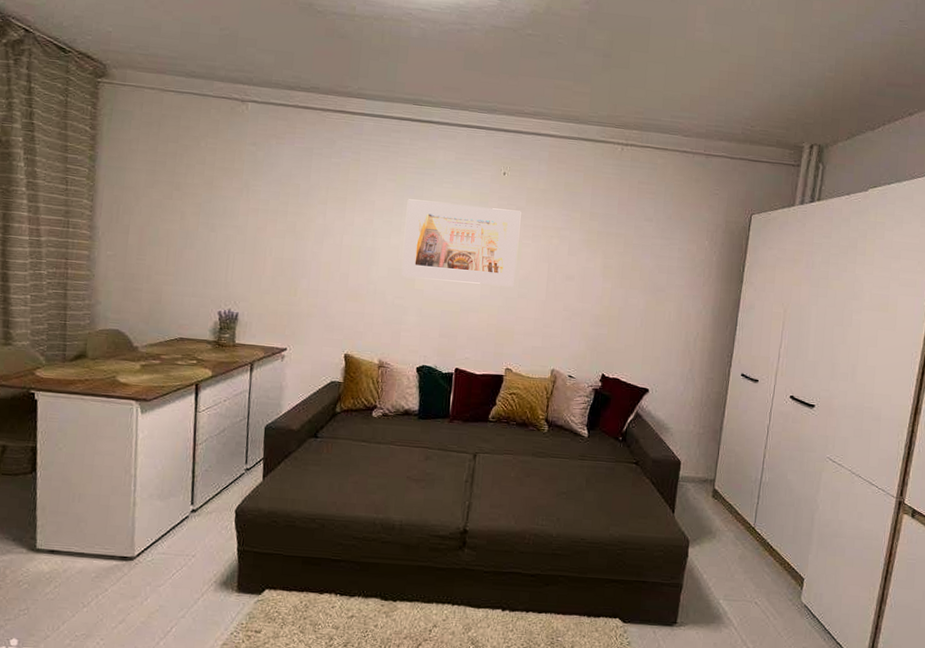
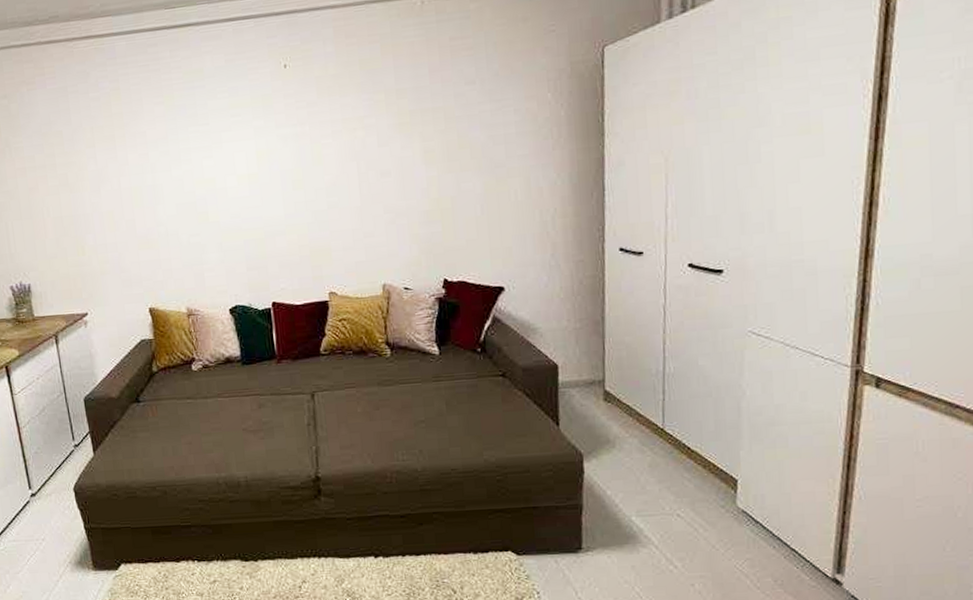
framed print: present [402,199,521,287] -> none [181,106,321,210]

